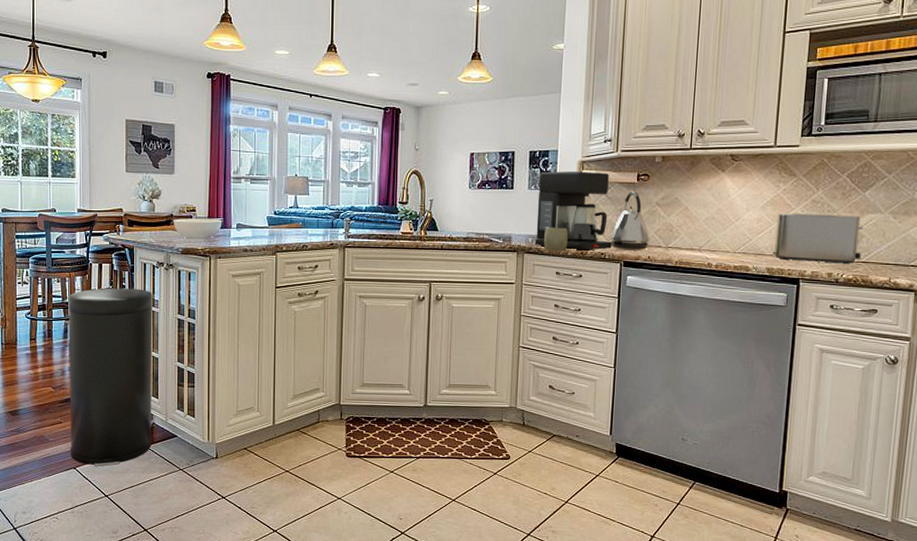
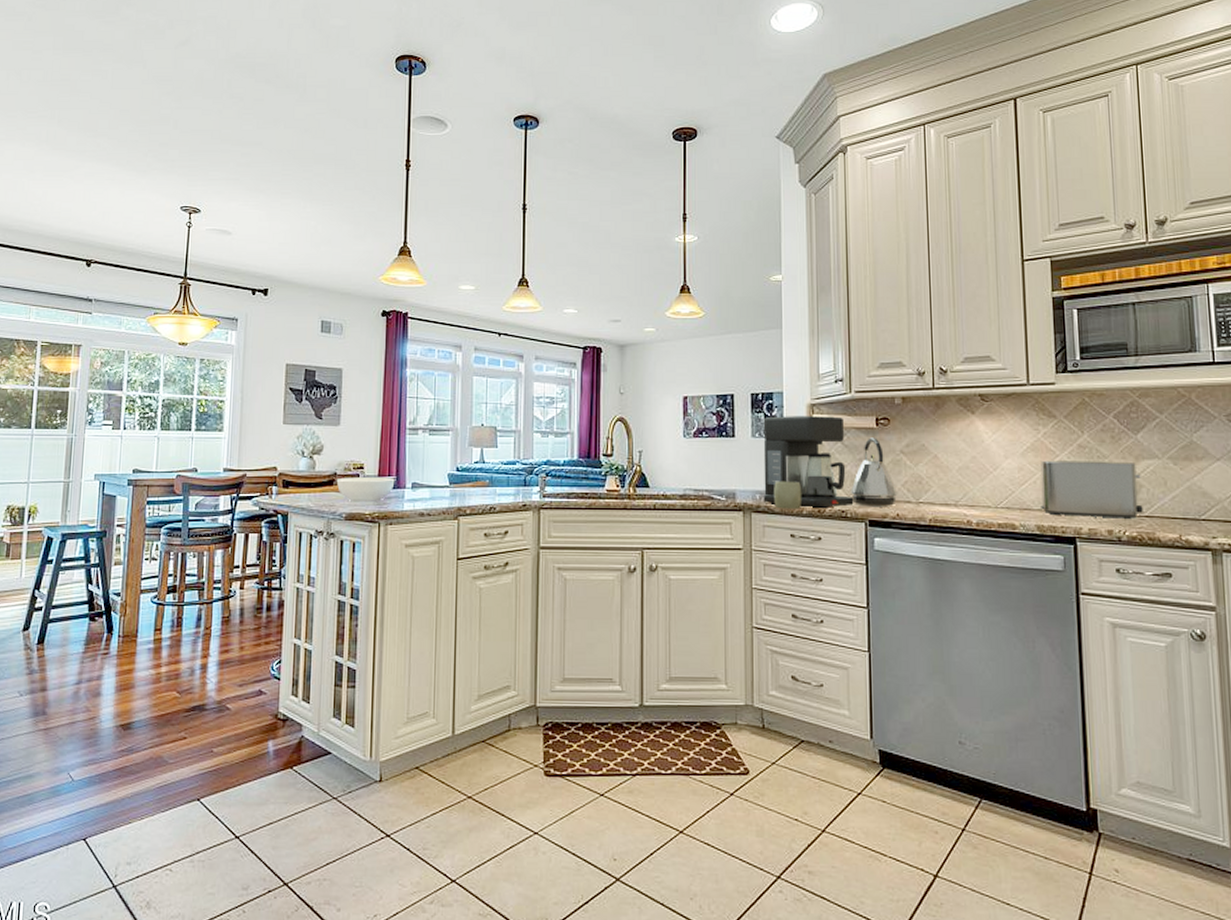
pedal bin: present [69,288,153,467] -> none [194,563,308,798]

